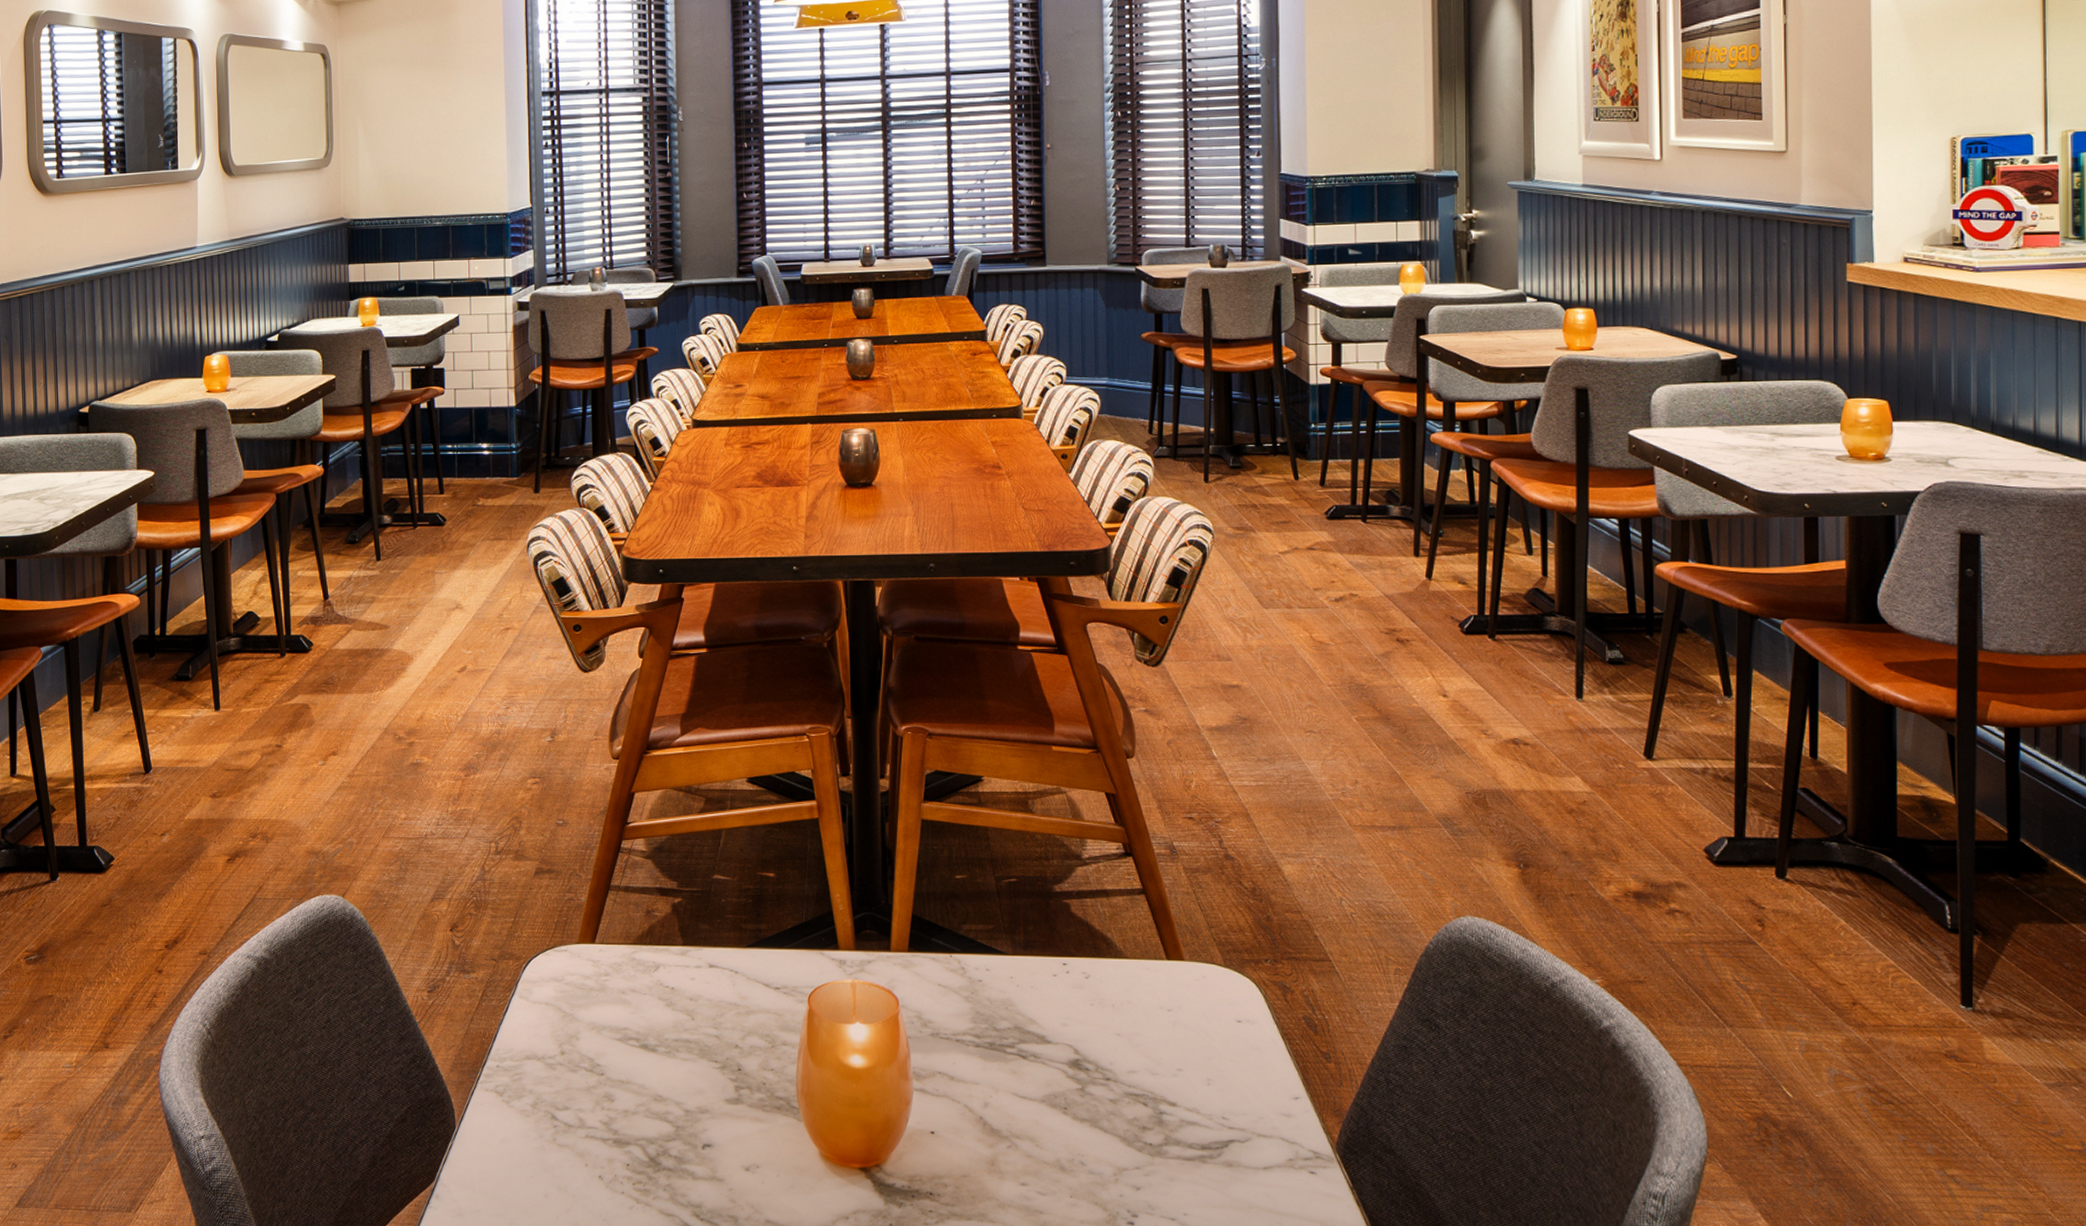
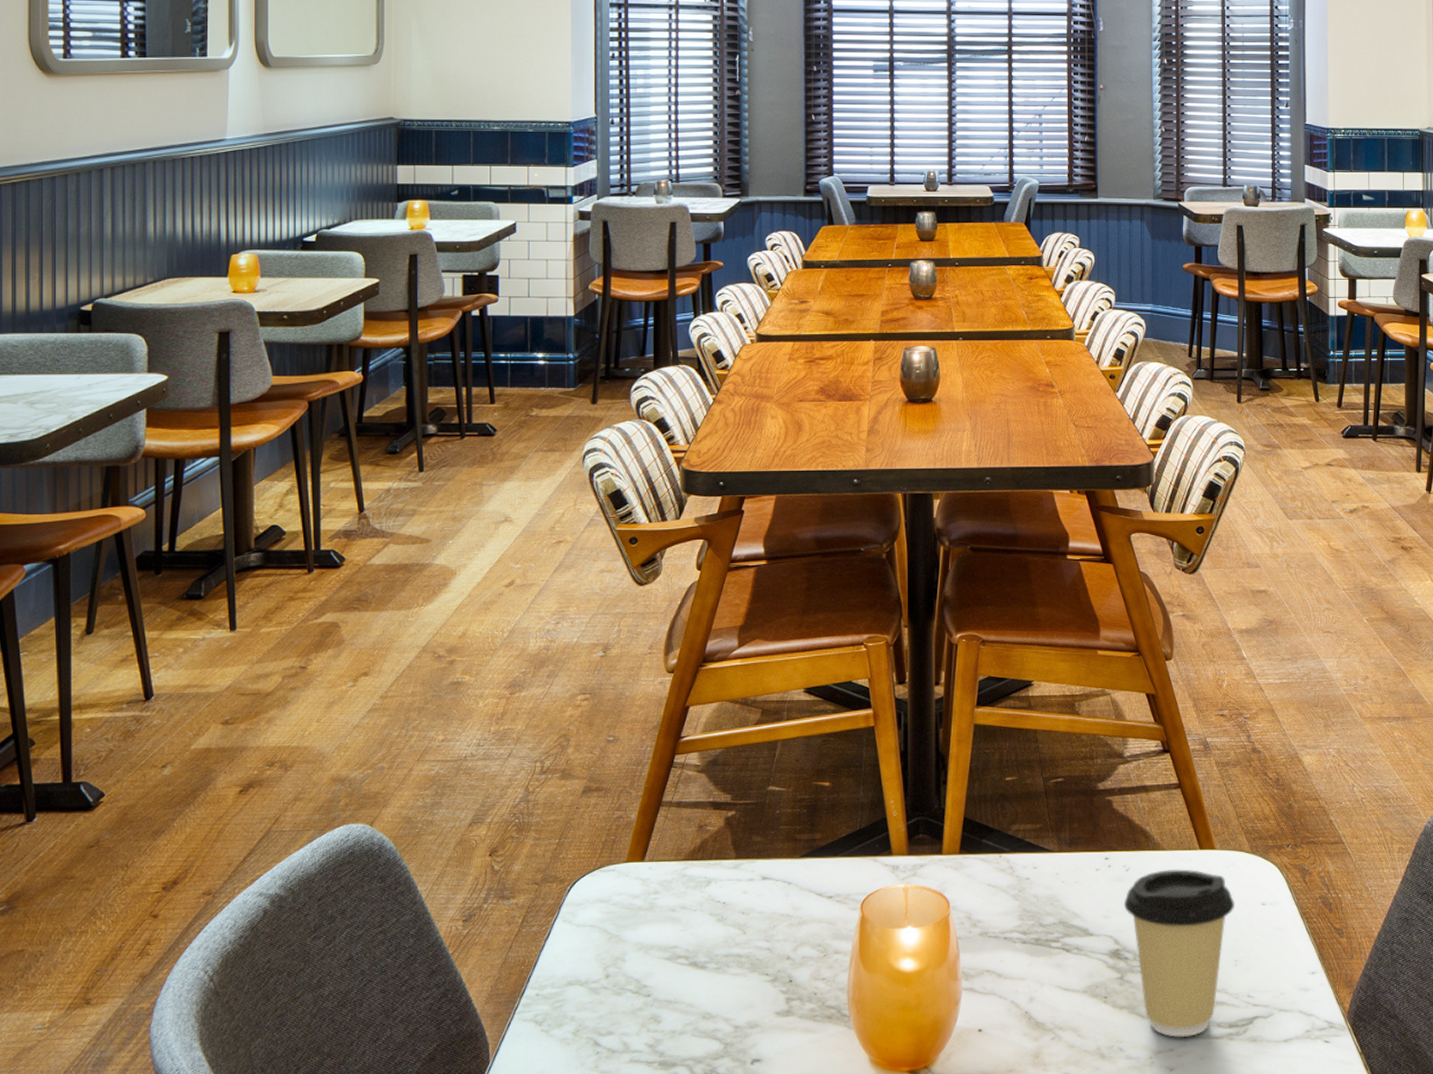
coffee cup: none [1083,979,1207,1156] -> present [1123,869,1235,1037]

